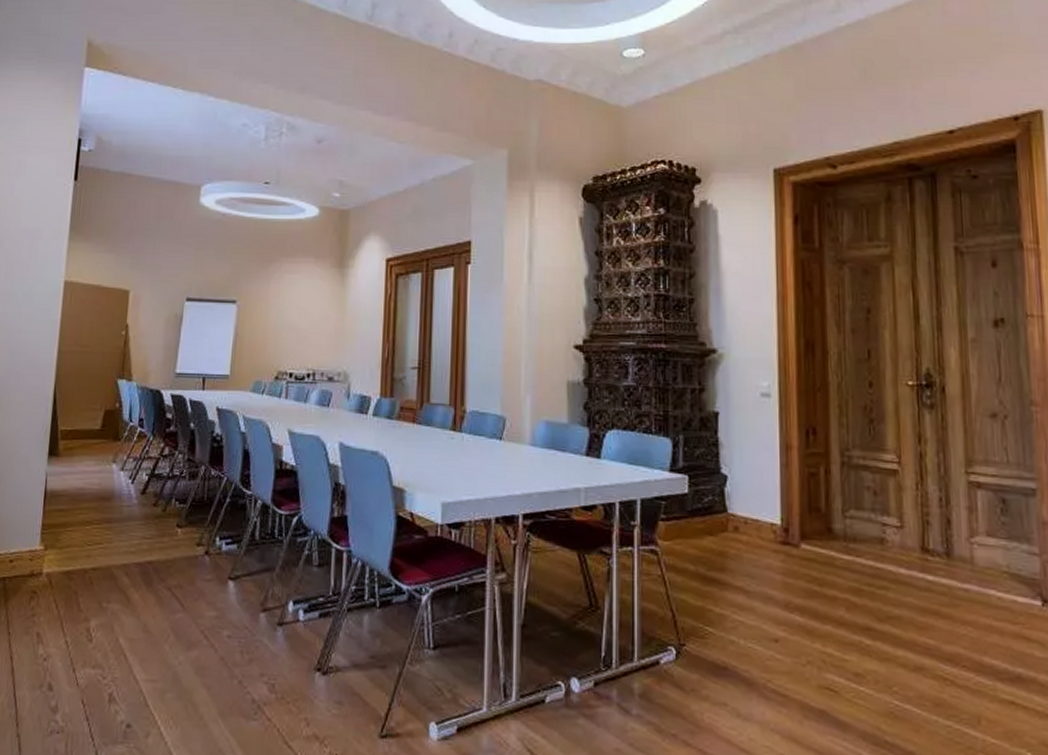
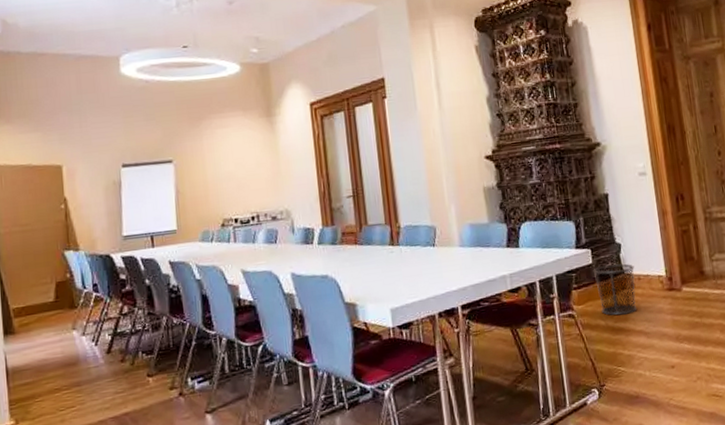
waste bin: none [688,498,741,565] -> present [593,263,637,316]

